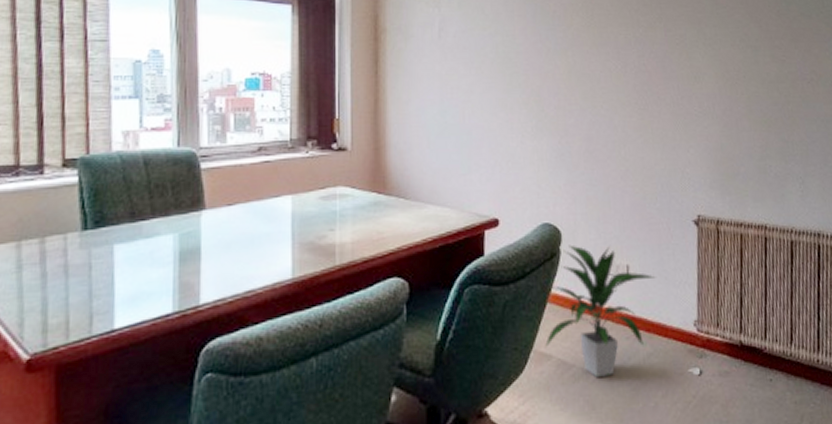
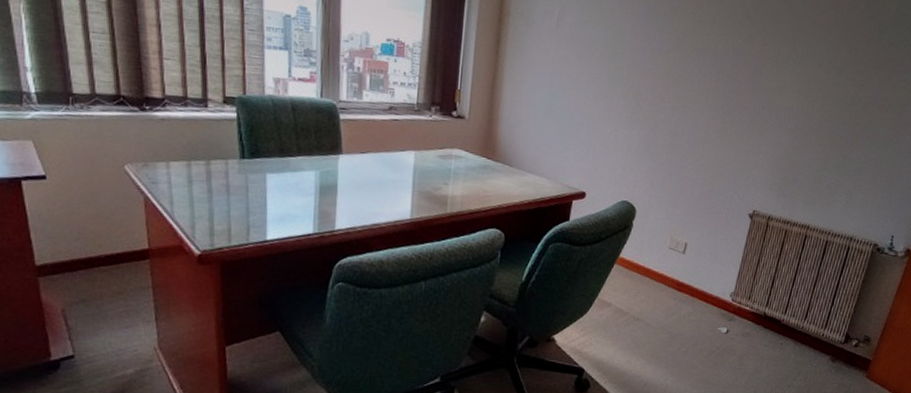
indoor plant: present [545,245,656,378] -> none [608,220,708,326]

